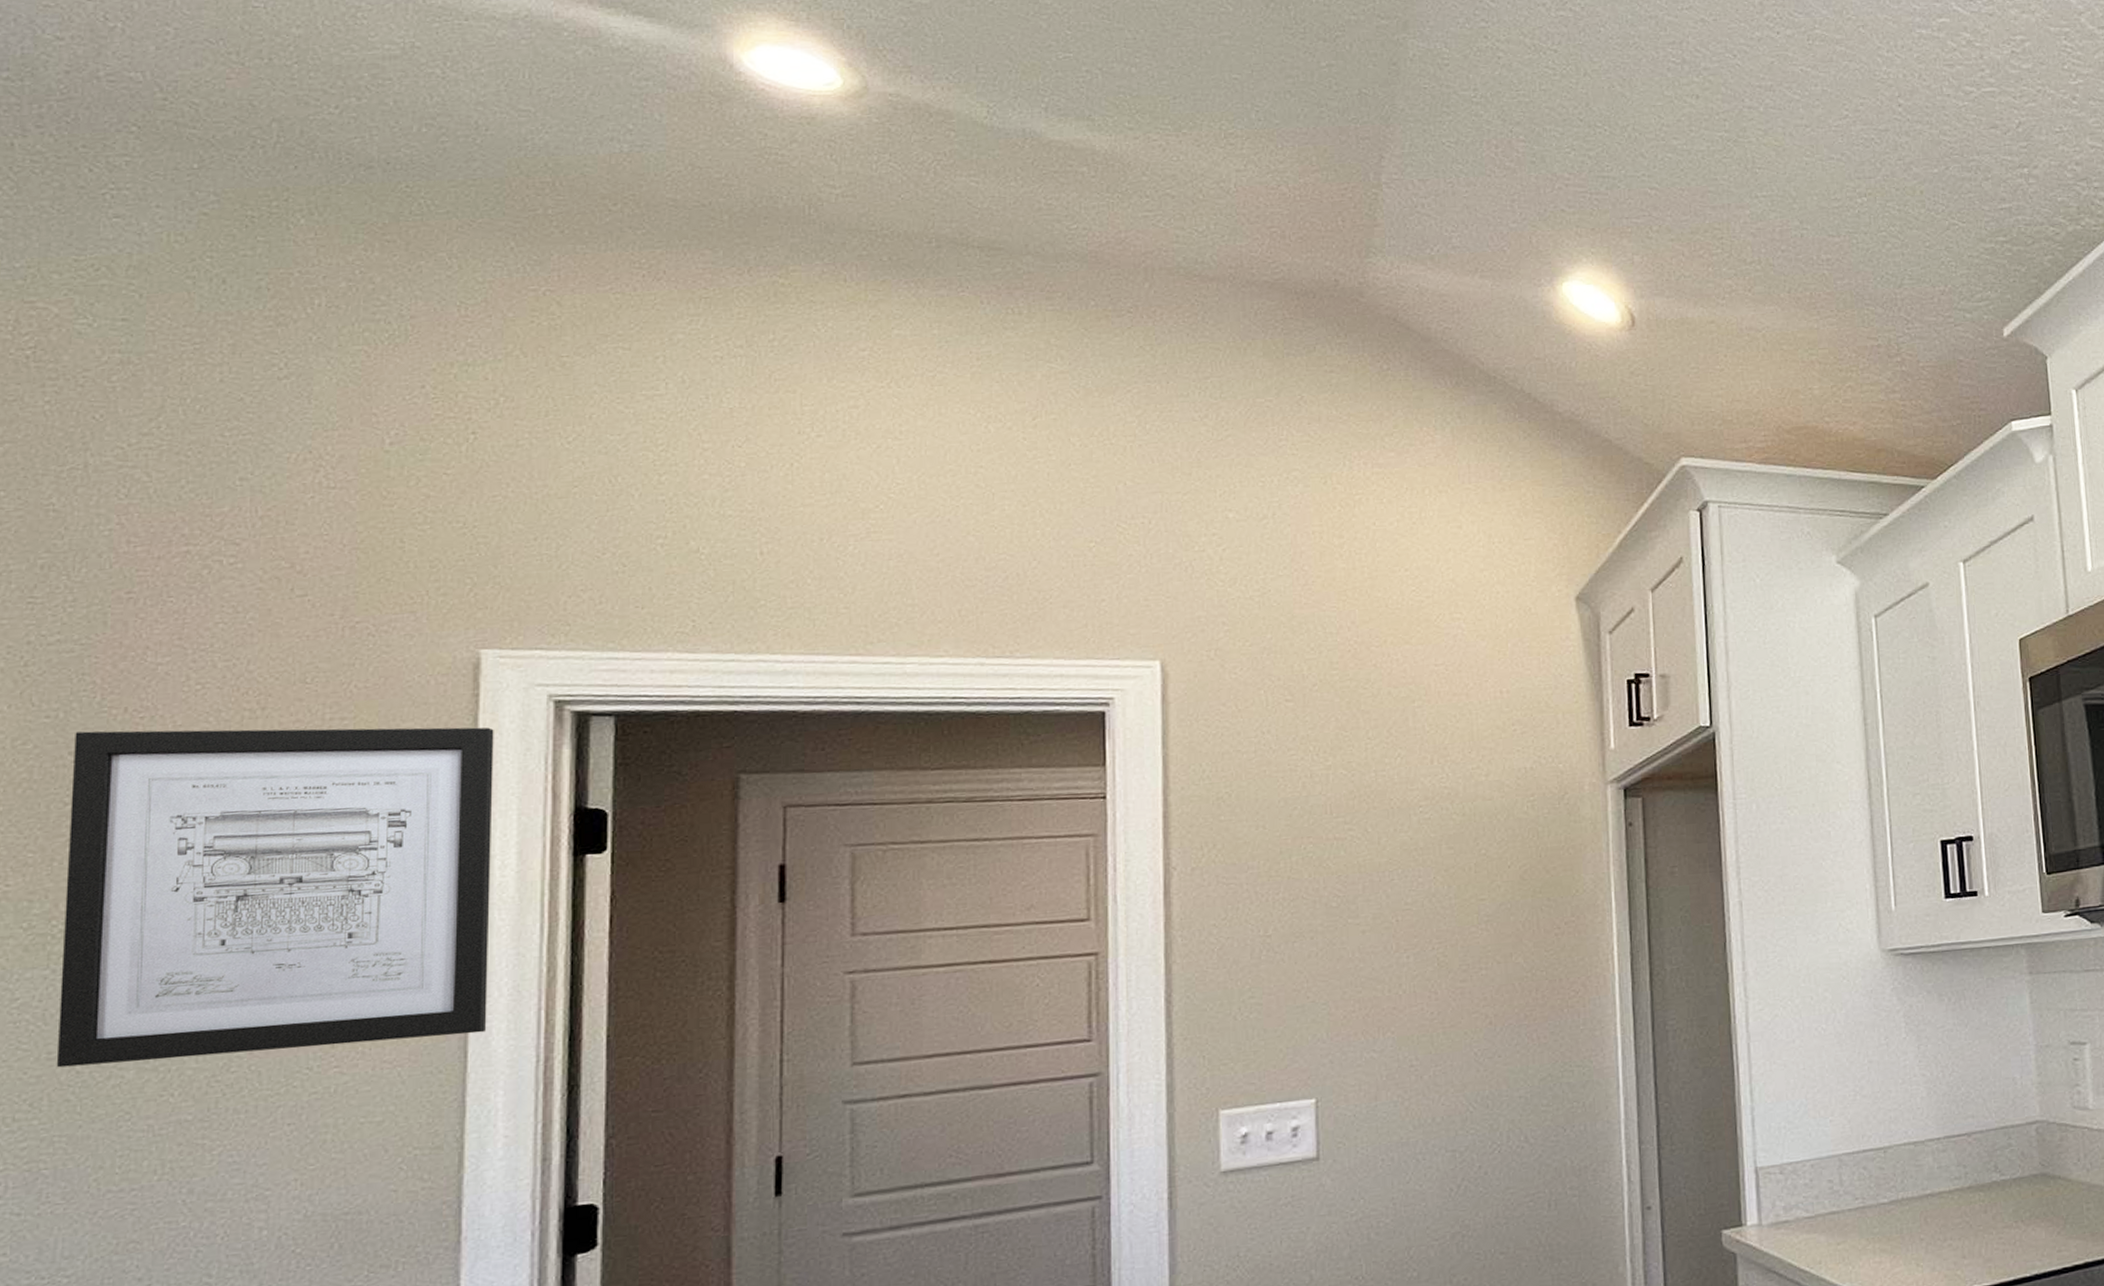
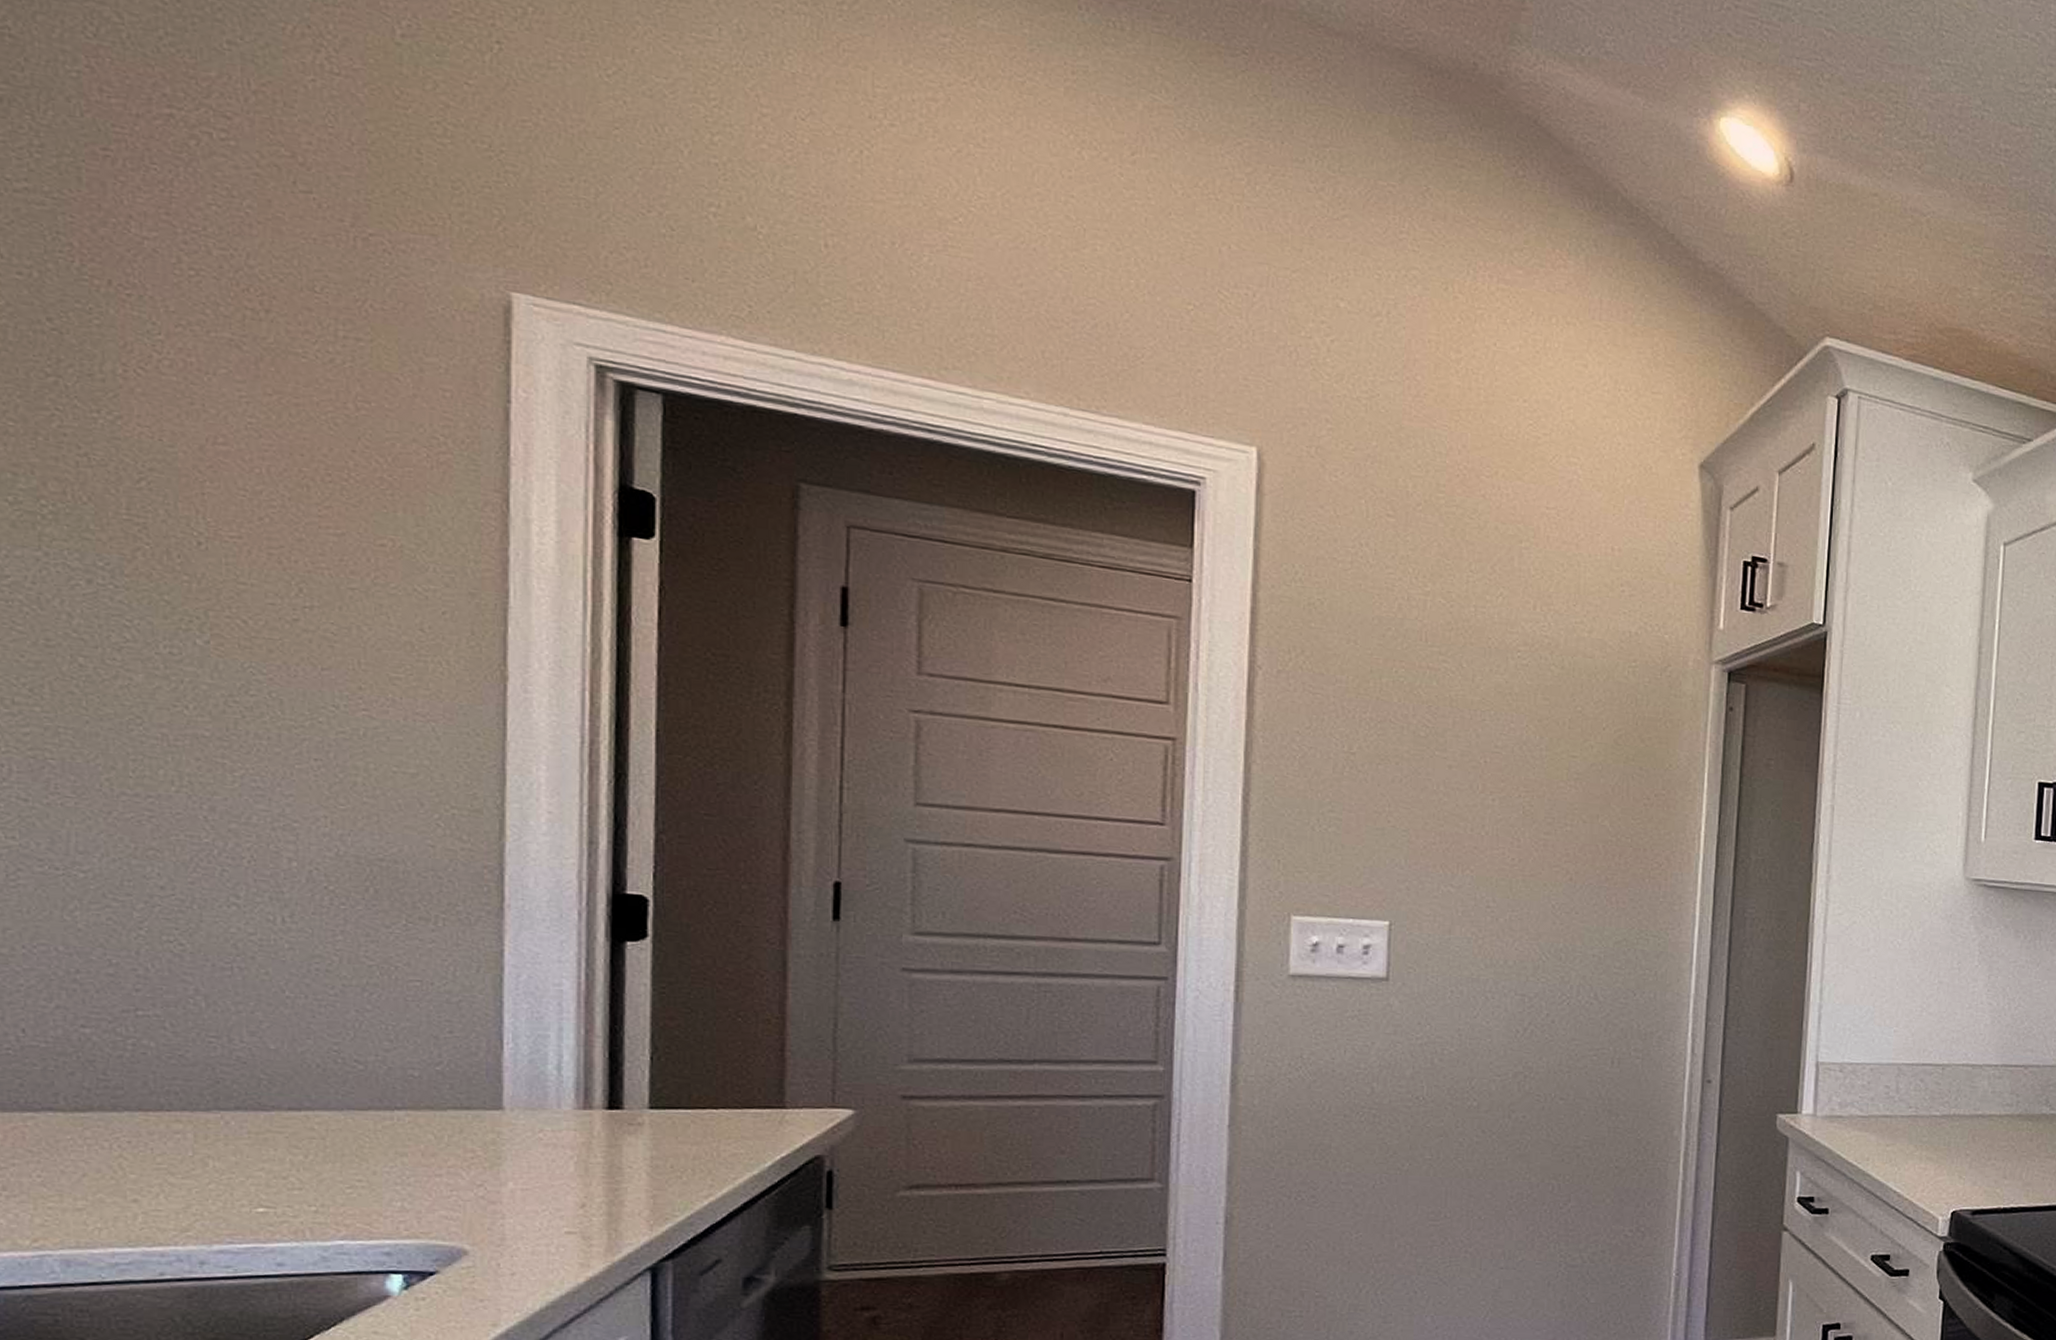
wall art: present [56,727,494,1068] -> none [52,296,529,703]

